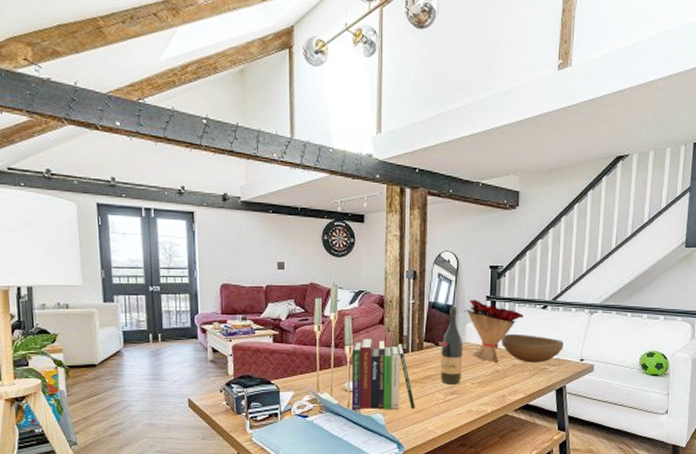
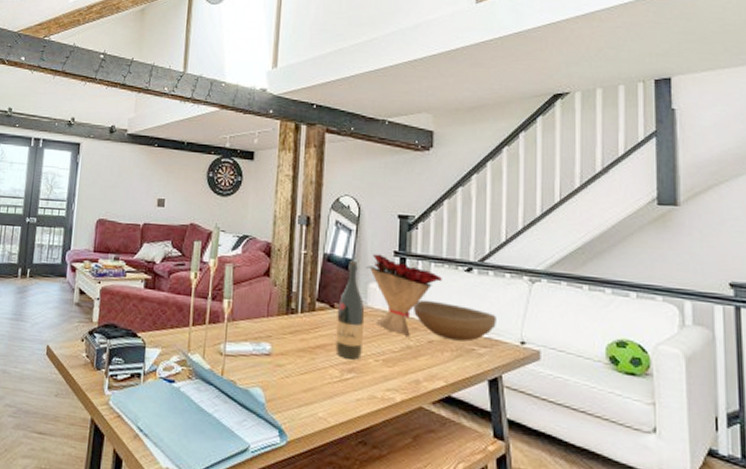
books: present [351,337,415,410] -> none [225,290,303,386]

